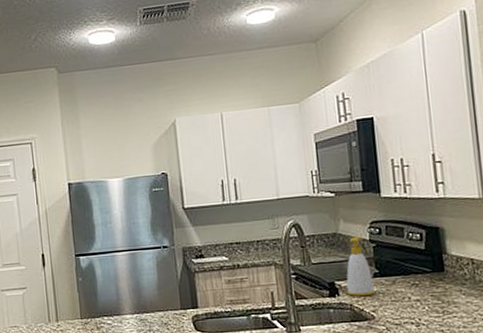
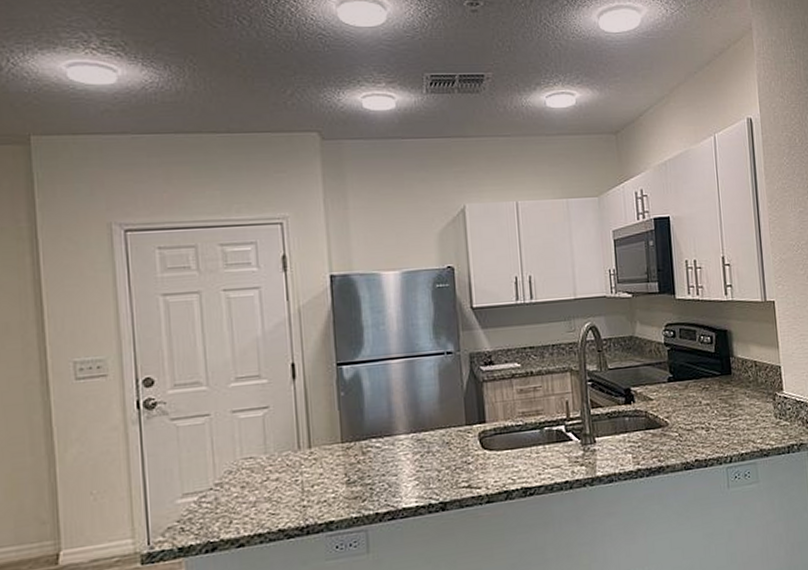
soap bottle: present [346,236,375,297] -> none [642,339,669,403]

